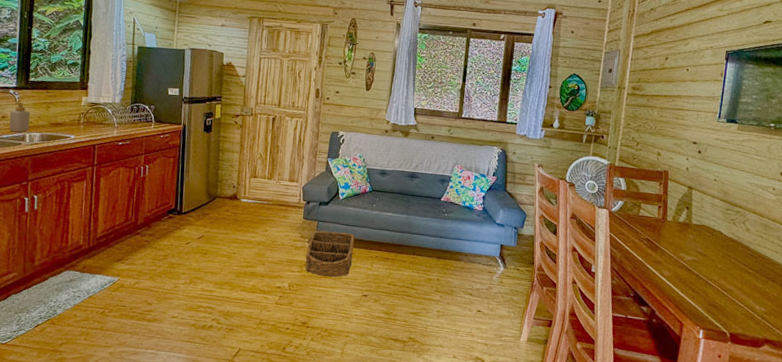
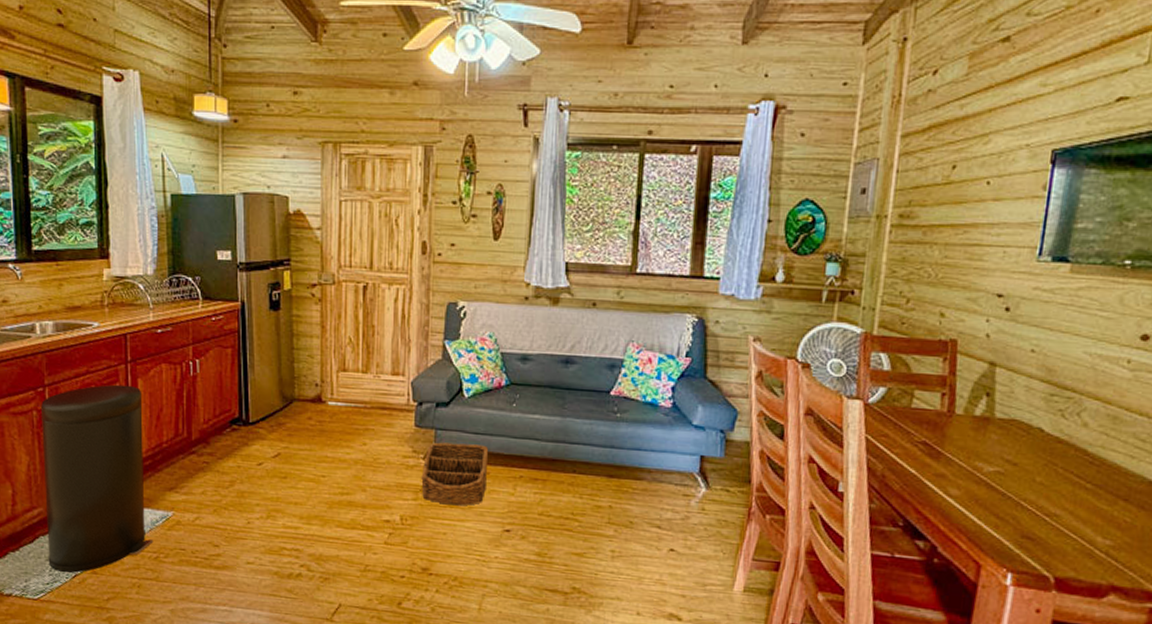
soap bottle: present [9,102,31,133] -> none [11,280,39,322]
pedal bin: none [17,181,103,323] -> present [40,384,154,573]

